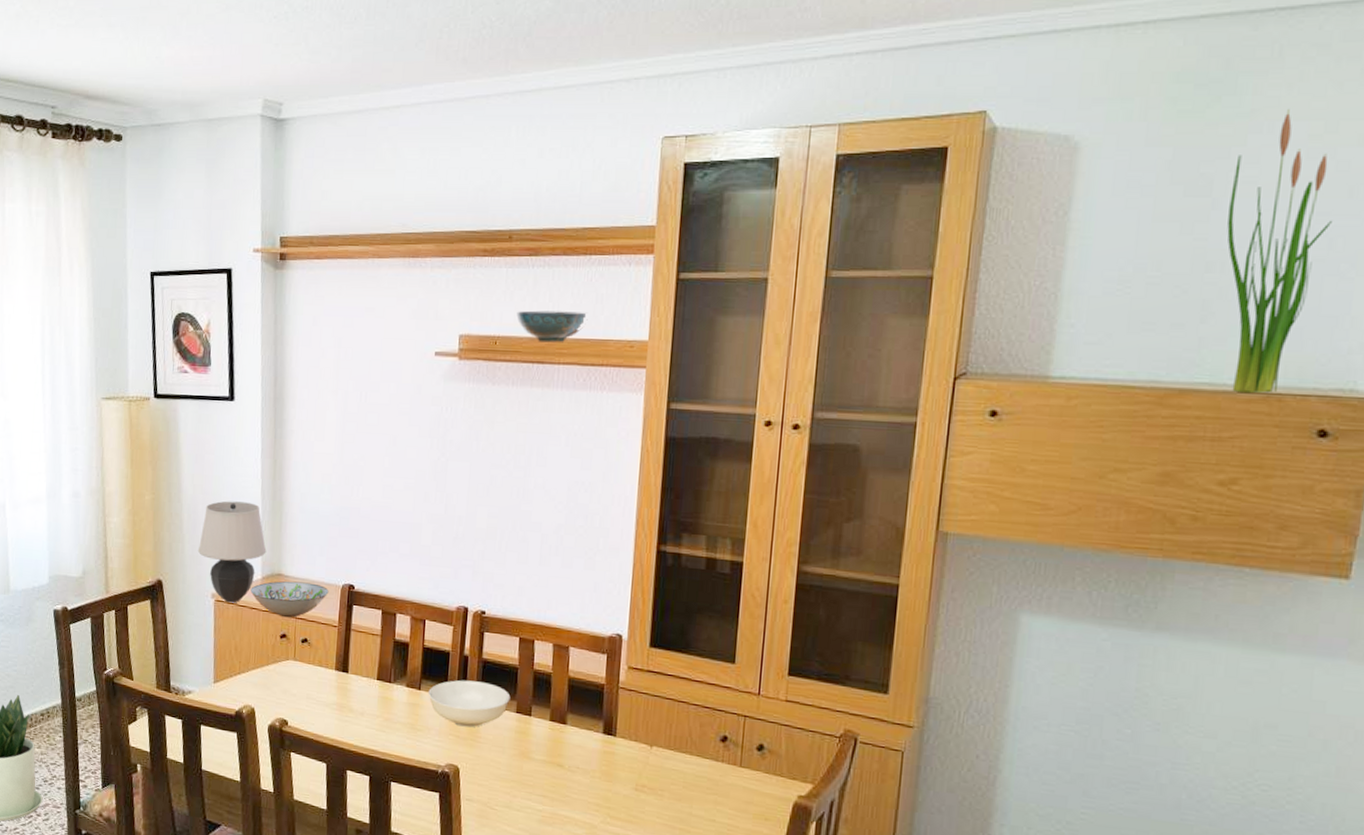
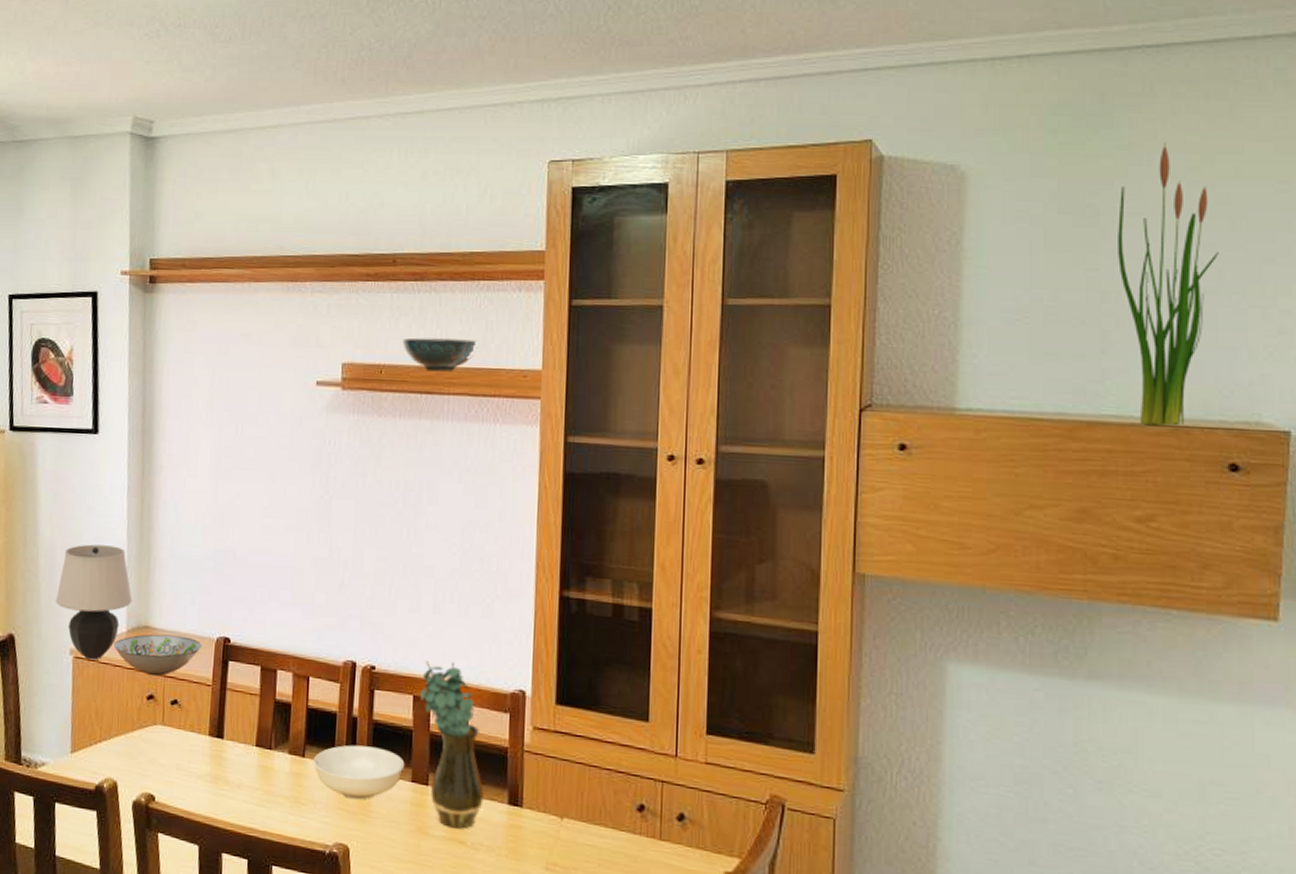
vase: none [526,607,582,754] -> present [421,661,484,829]

